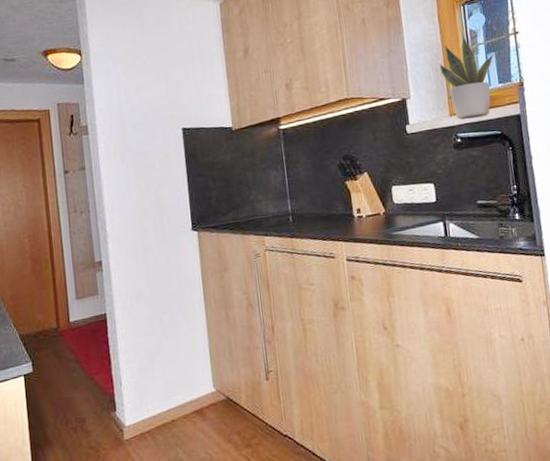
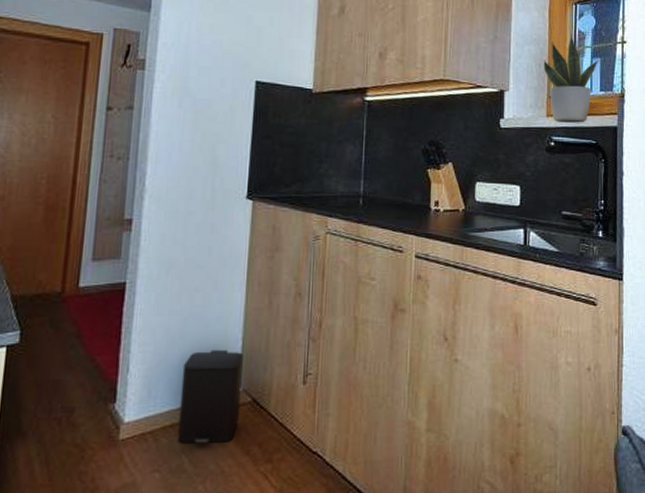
pedal bin: none [164,358,218,439] -> present [177,349,243,444]

